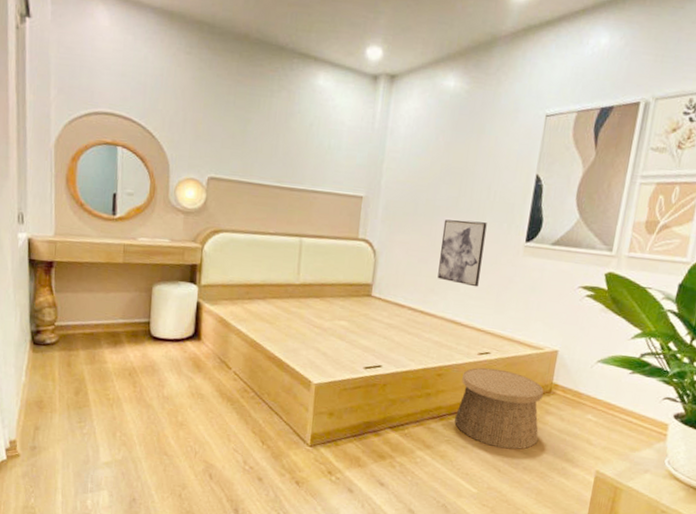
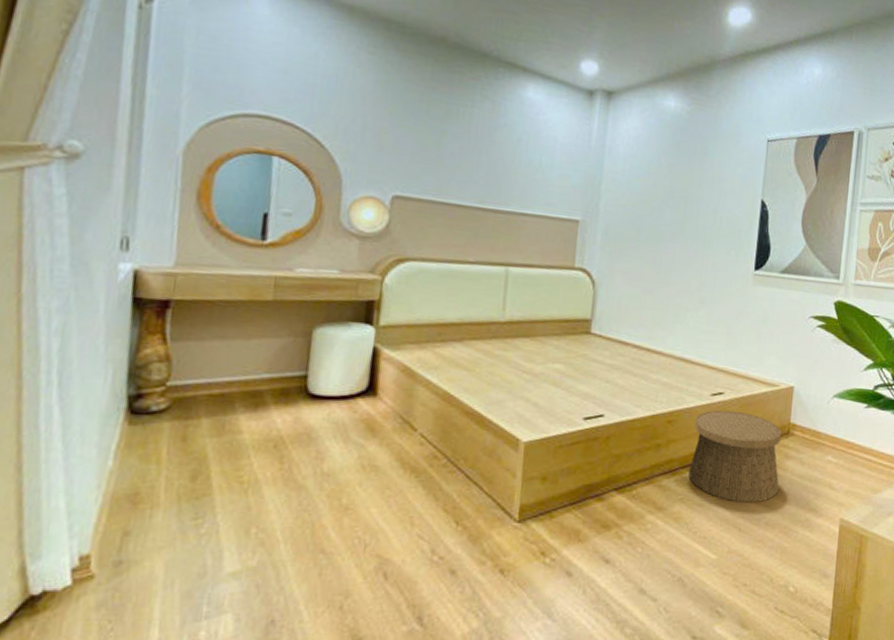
wall art: present [437,219,487,287] -> none [664,246,714,320]

